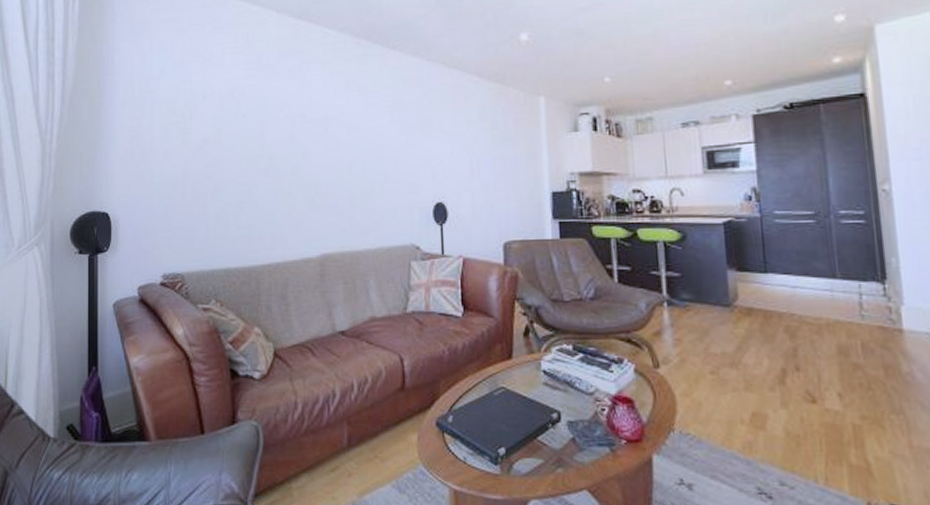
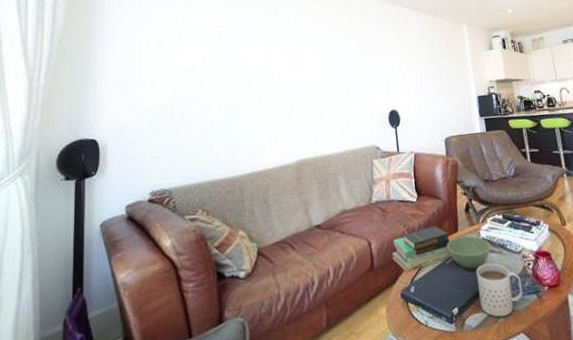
books: none [427,348,501,398] -> present [391,225,450,272]
bowl: none [496,365,554,409] -> present [446,235,491,273]
mug: none [532,401,591,468] -> present [476,262,523,318]

